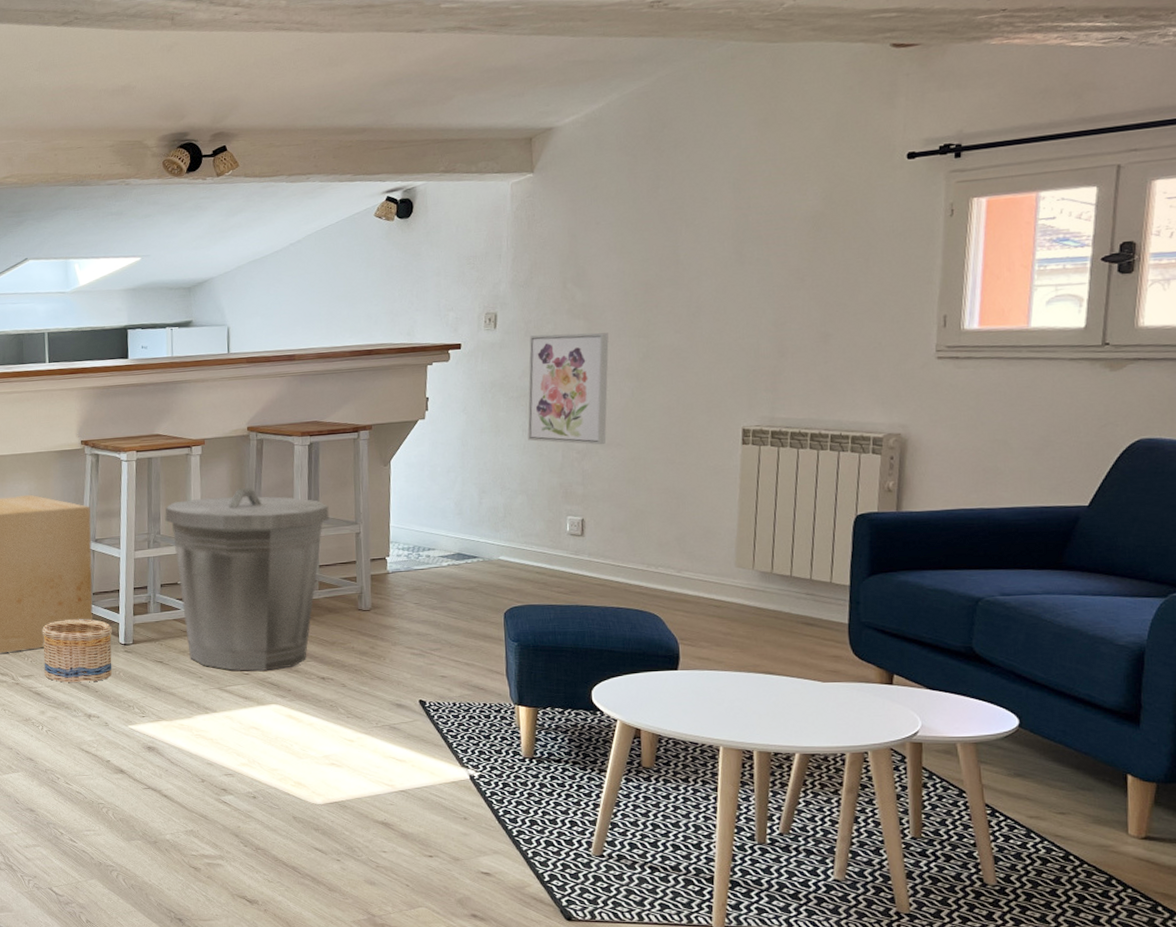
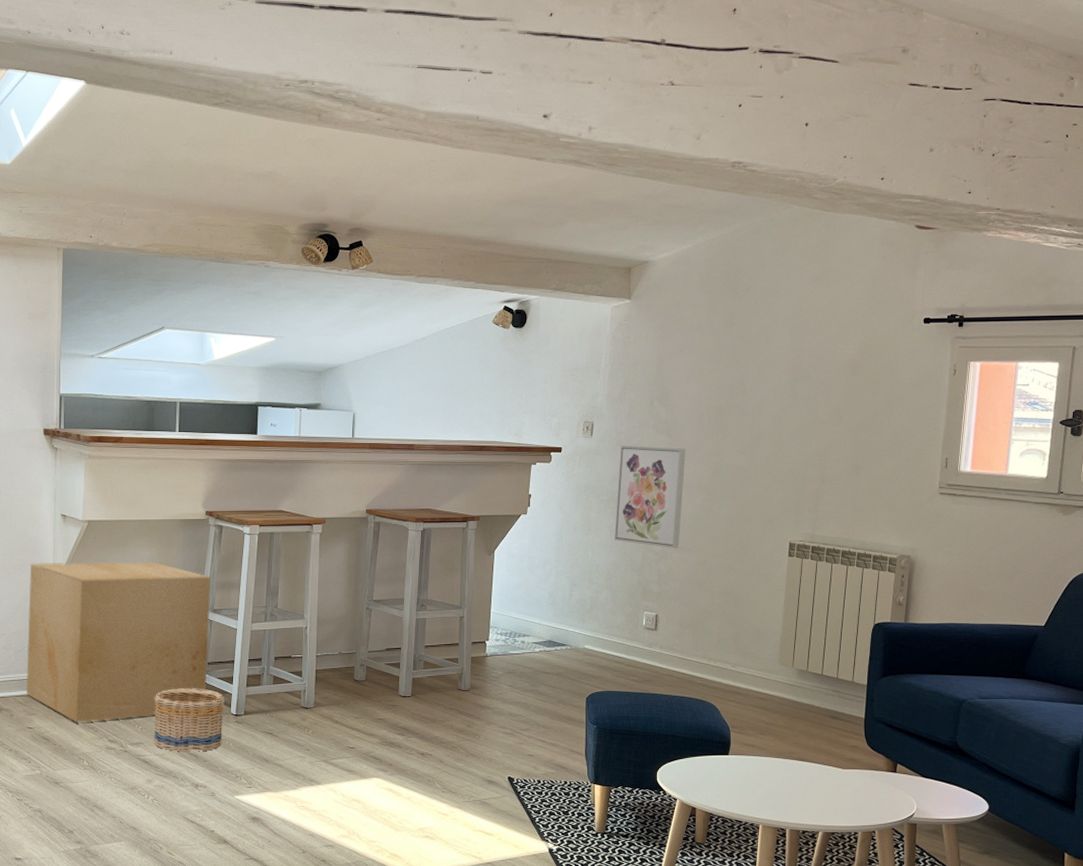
trash can: present [164,488,330,671] -> none [282,568,437,745]

